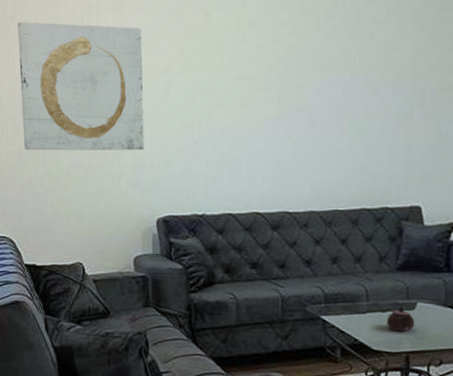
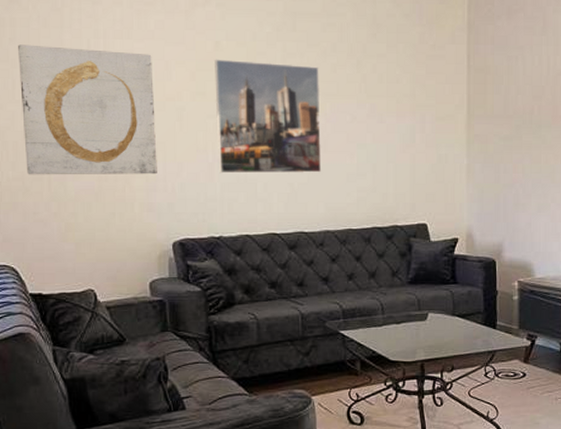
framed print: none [203,30,311,151] -> present [215,59,321,174]
teapot: present [387,306,415,331] -> none [402,318,427,341]

